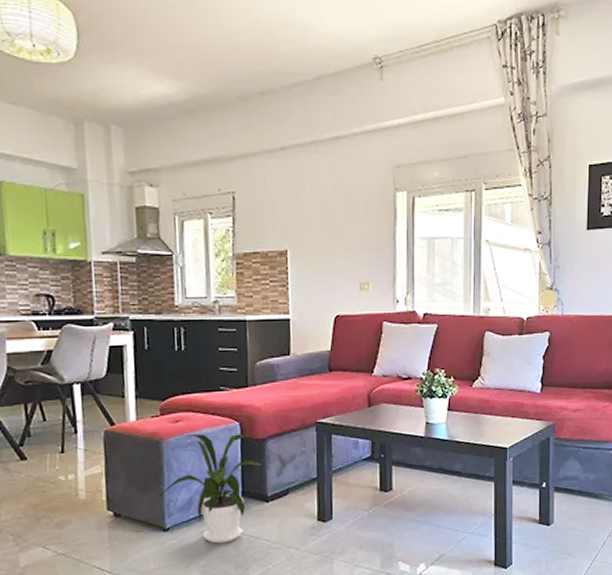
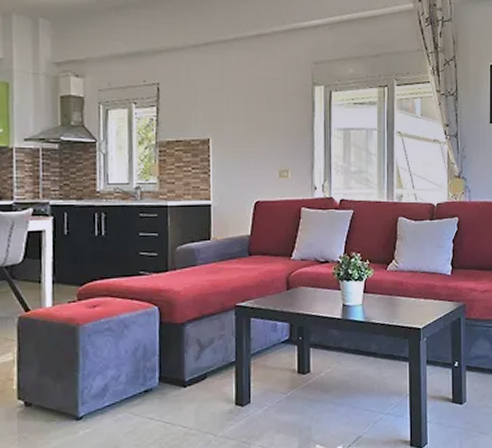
house plant: present [159,434,265,544] -> none [73,318,183,432]

